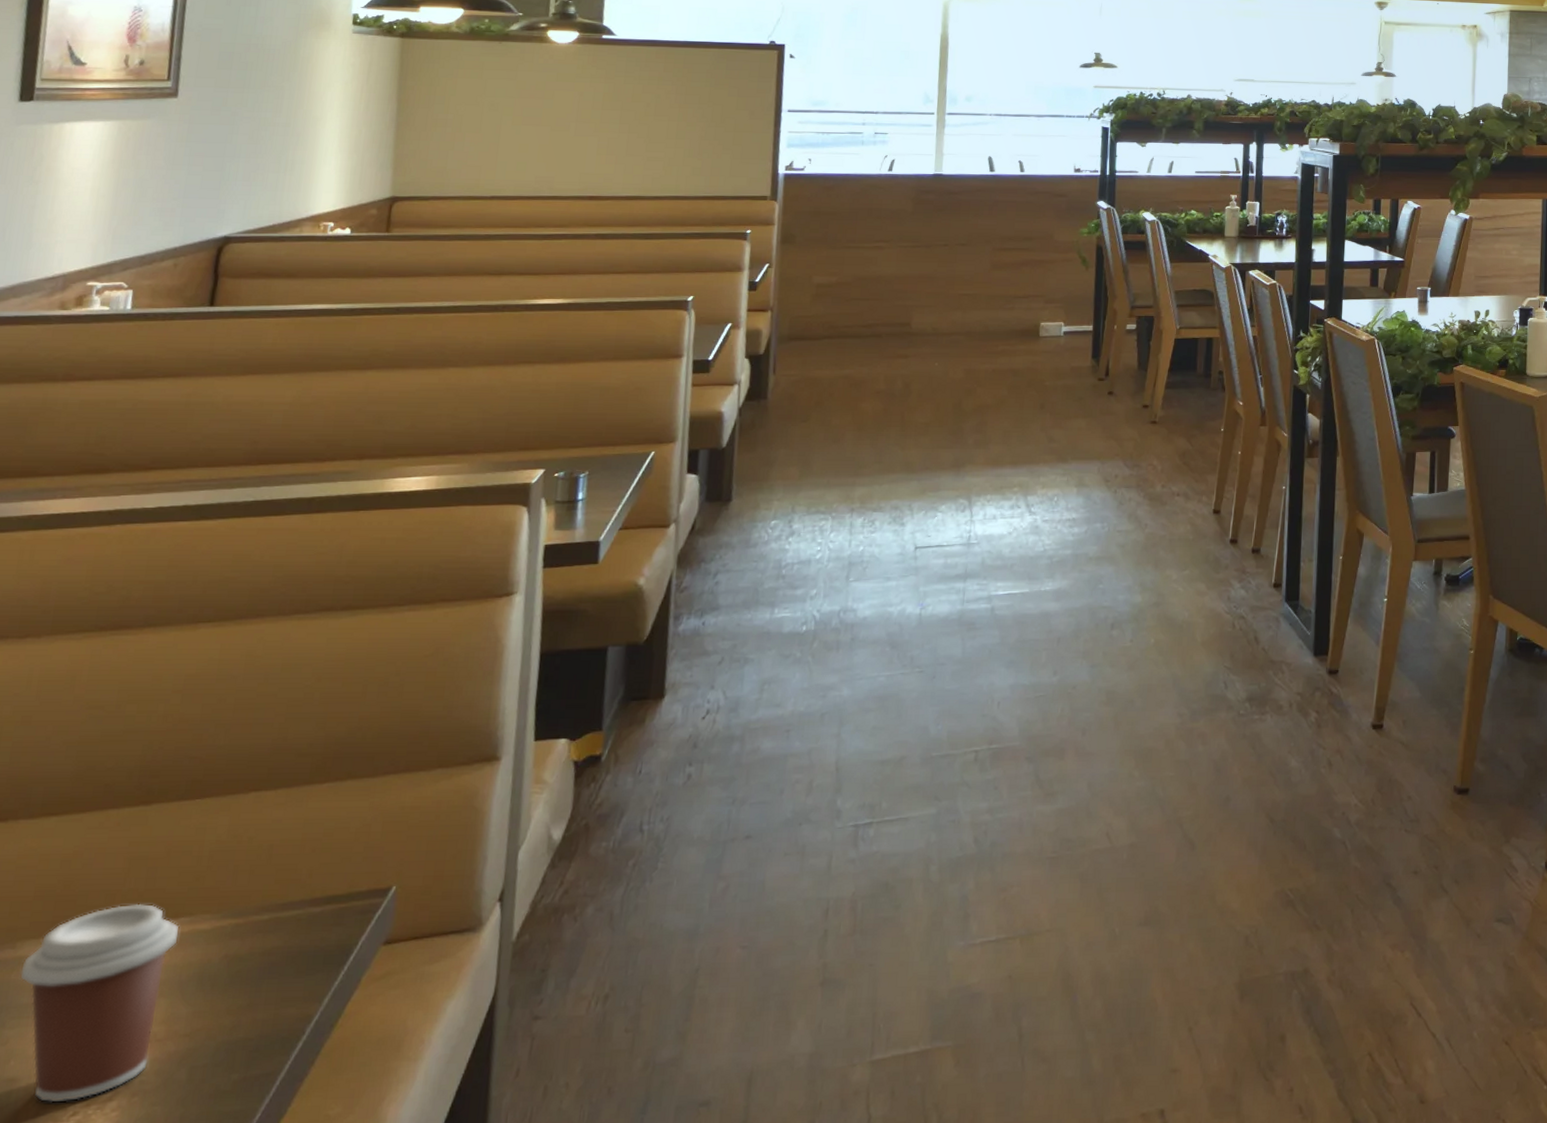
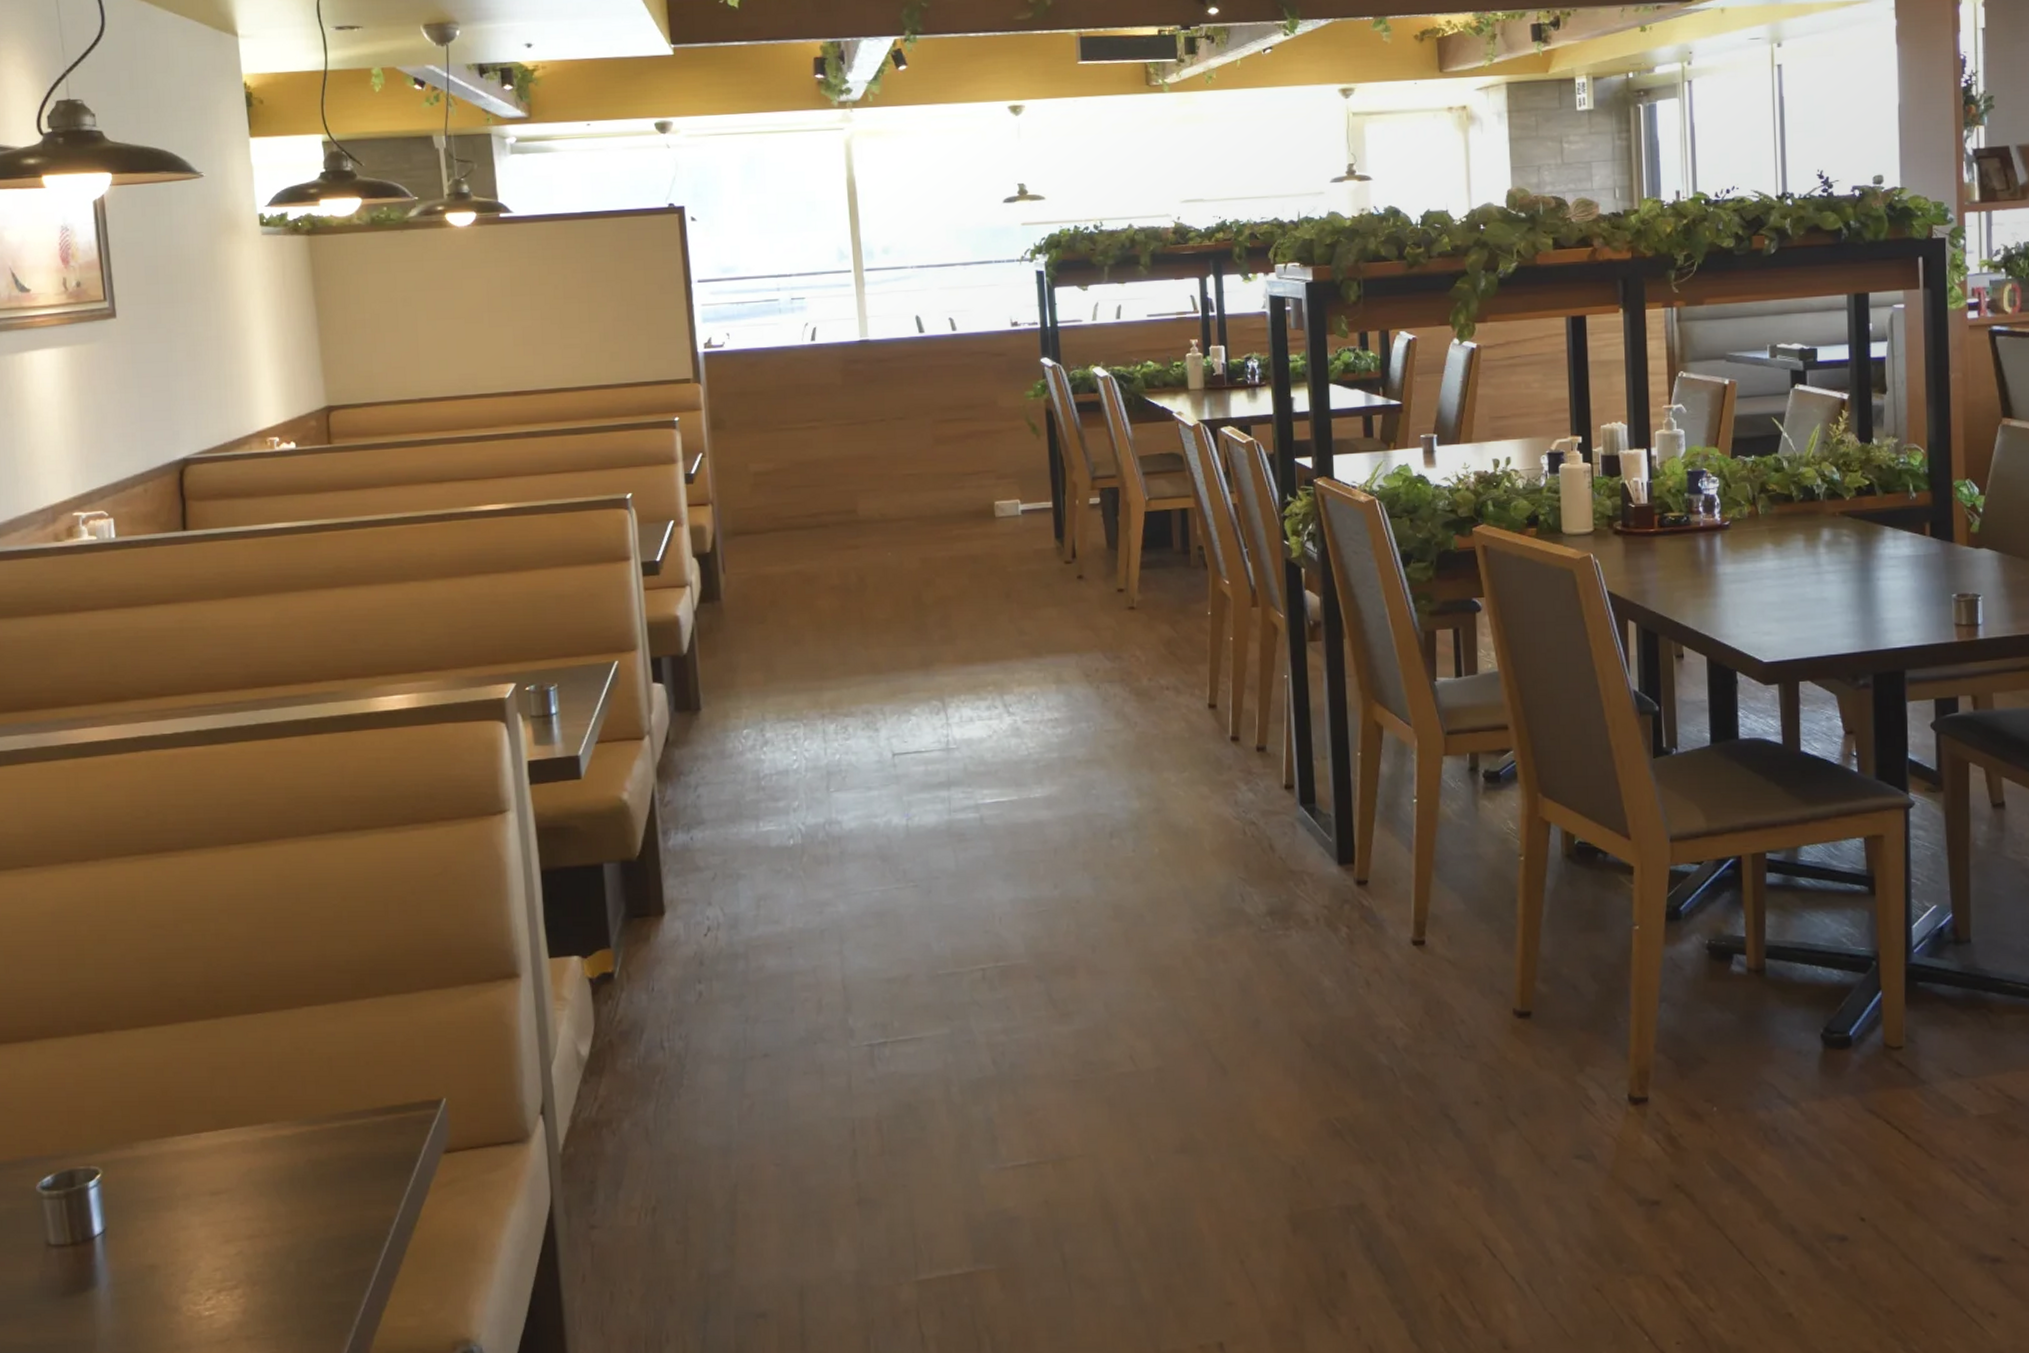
coffee cup: present [20,903,180,1103] -> none [141,1110,266,1288]

